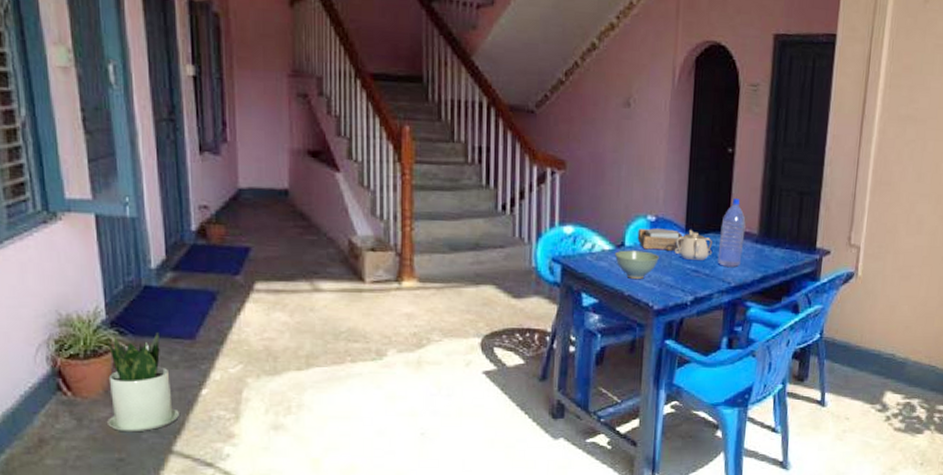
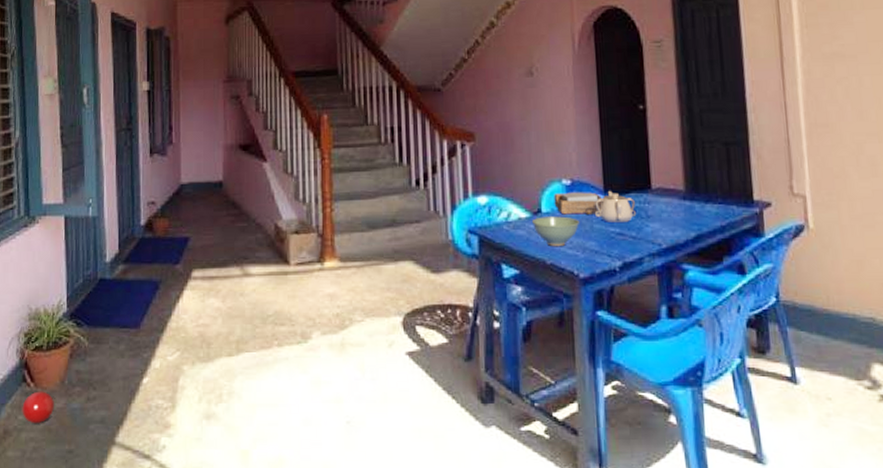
ball: none [59,400,98,433] -> present [22,391,54,424]
planter: present [105,333,179,432] -> none [61,323,123,423]
water bottle: present [717,197,746,268] -> none [642,154,671,228]

